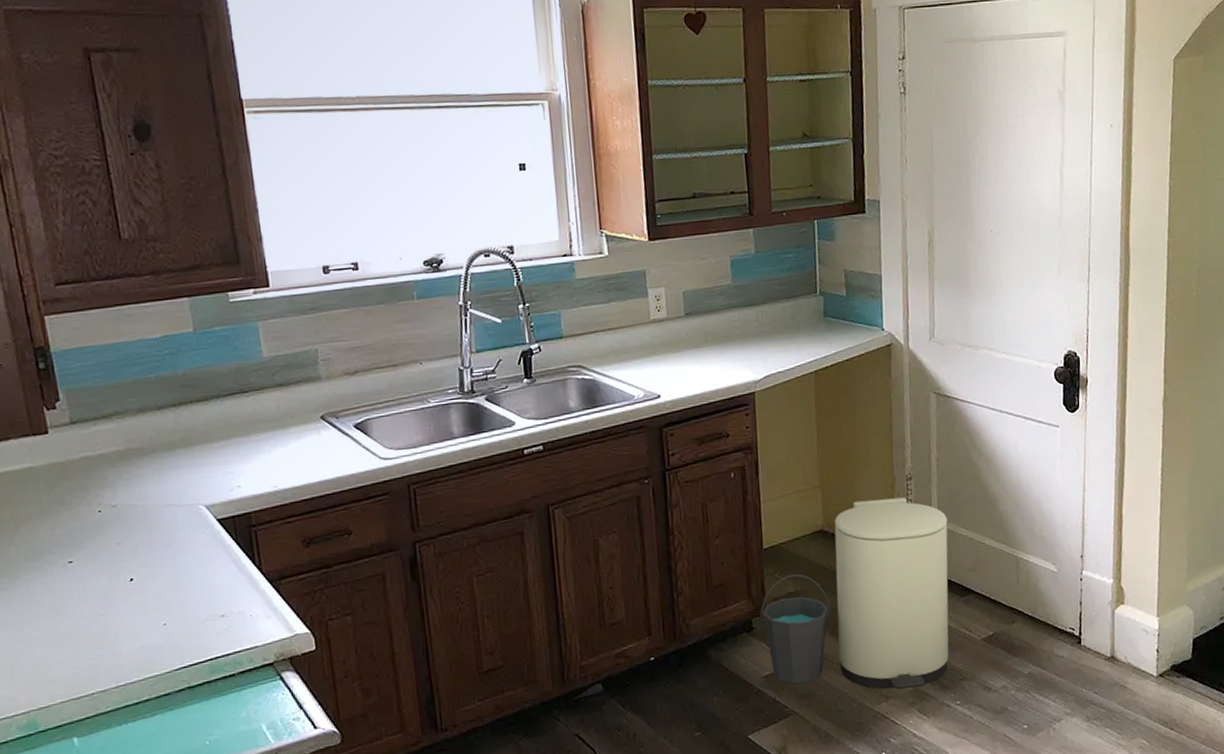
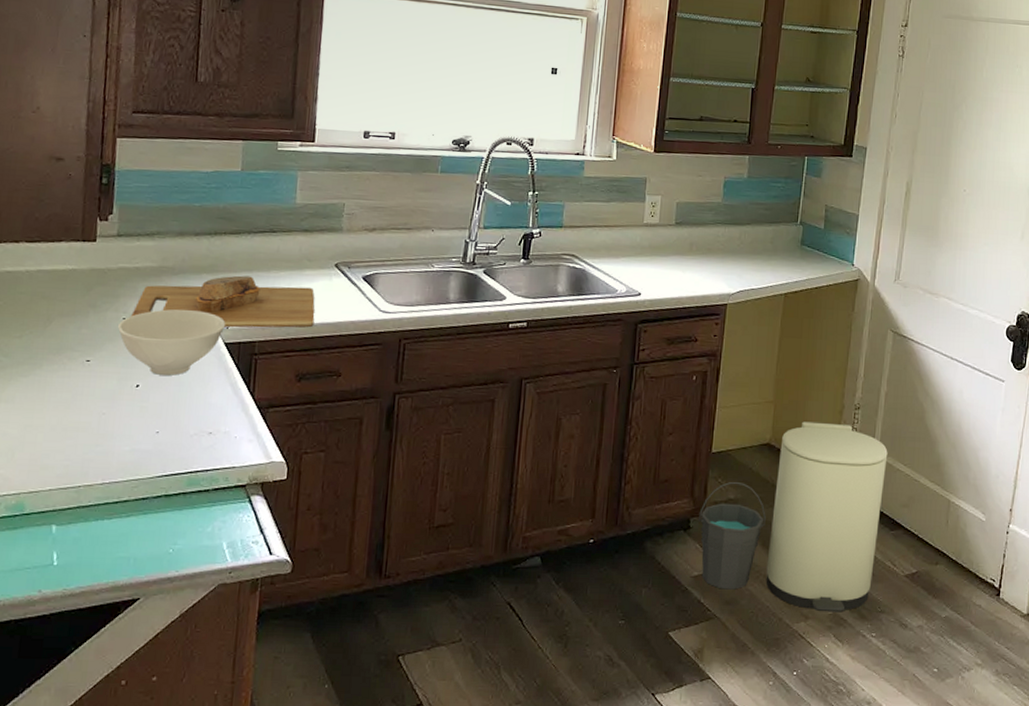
bowl: none [94,489,214,565] -> present [117,309,226,376]
cutting board: none [107,443,311,508] -> present [131,275,315,328]

